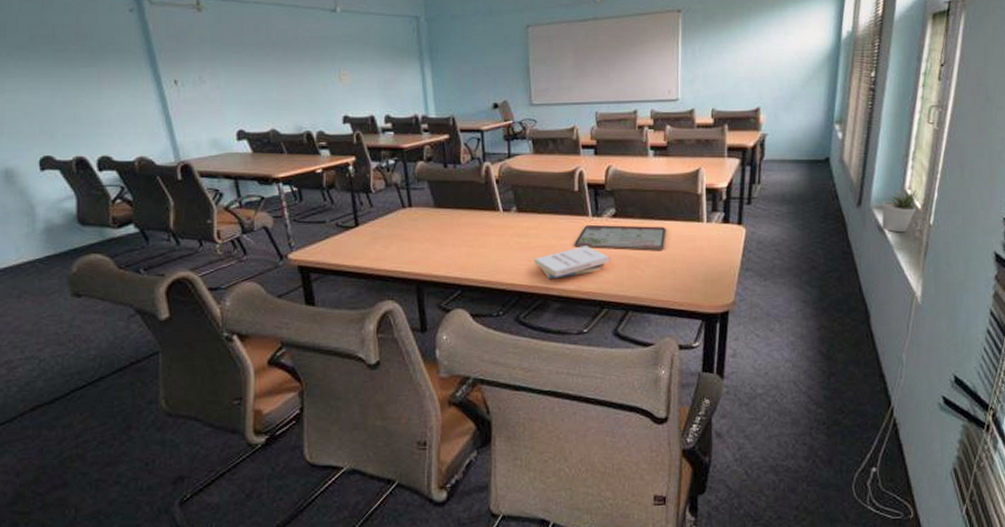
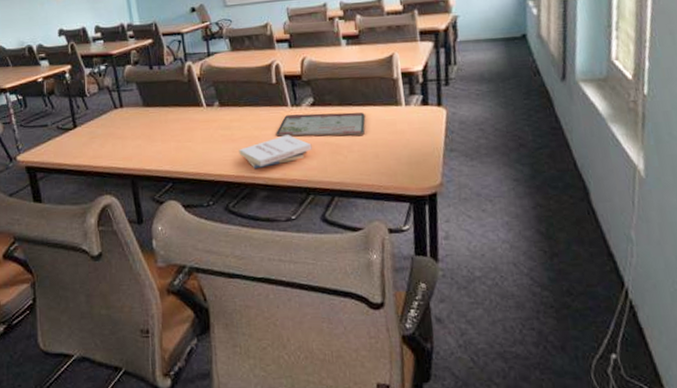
potted plant: present [882,190,918,233] -> none [588,60,629,105]

